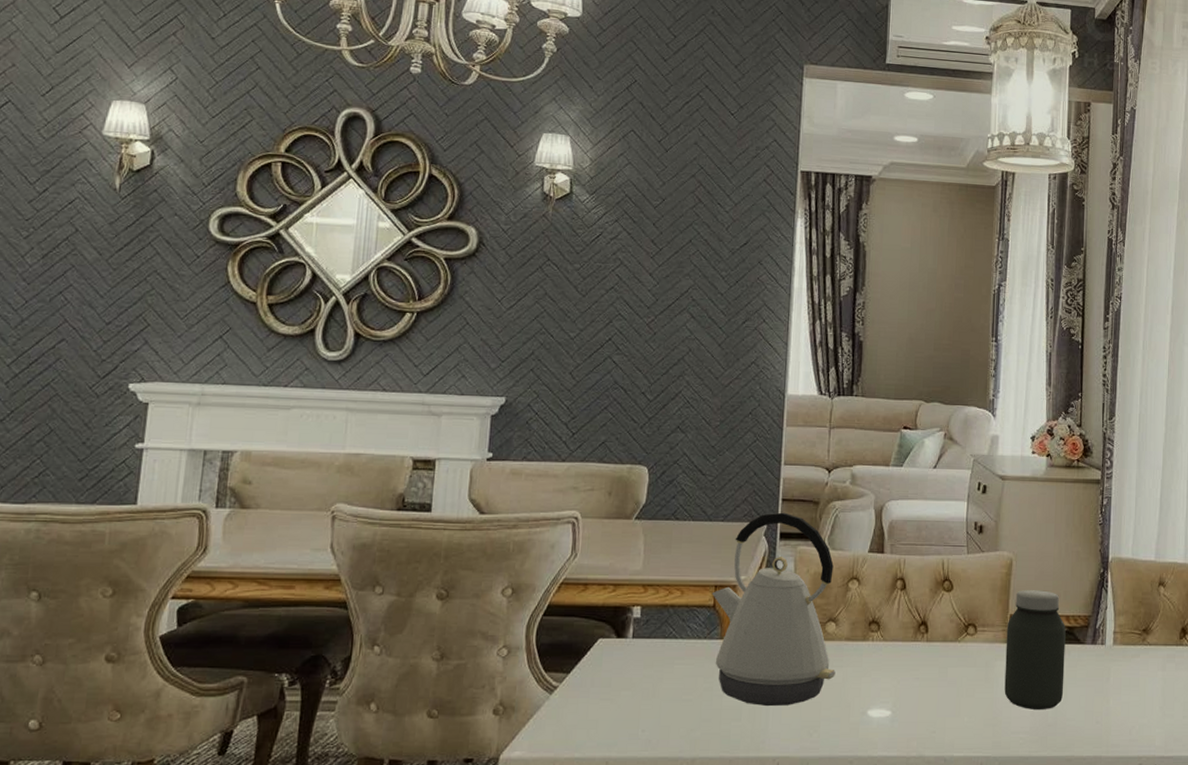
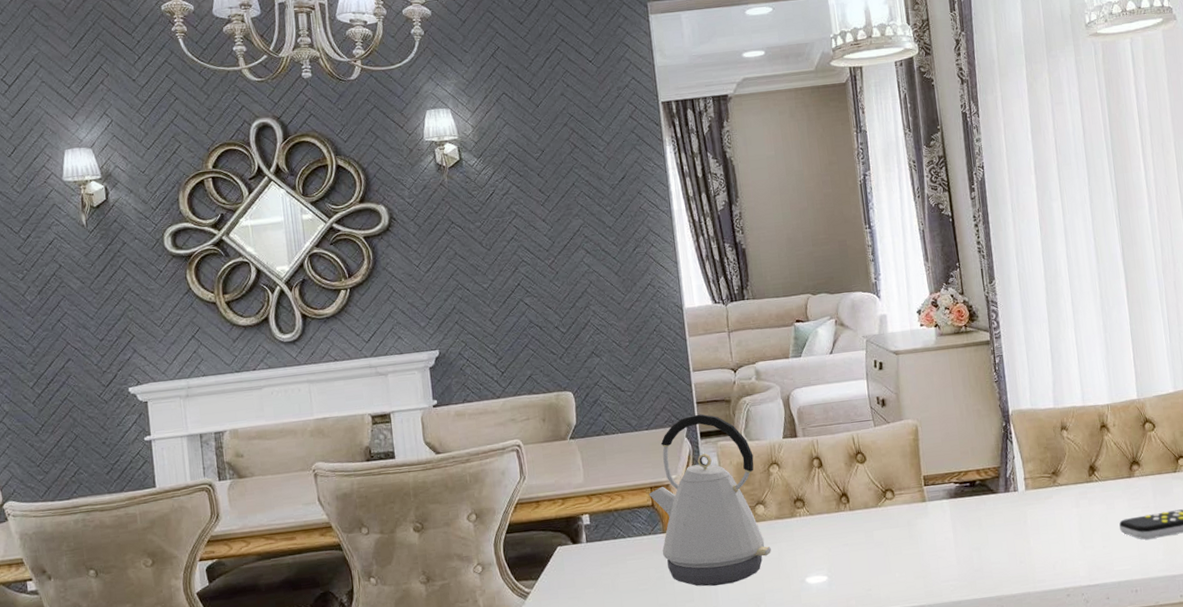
jar: present [1004,590,1066,709] -> none [922,449,985,559]

